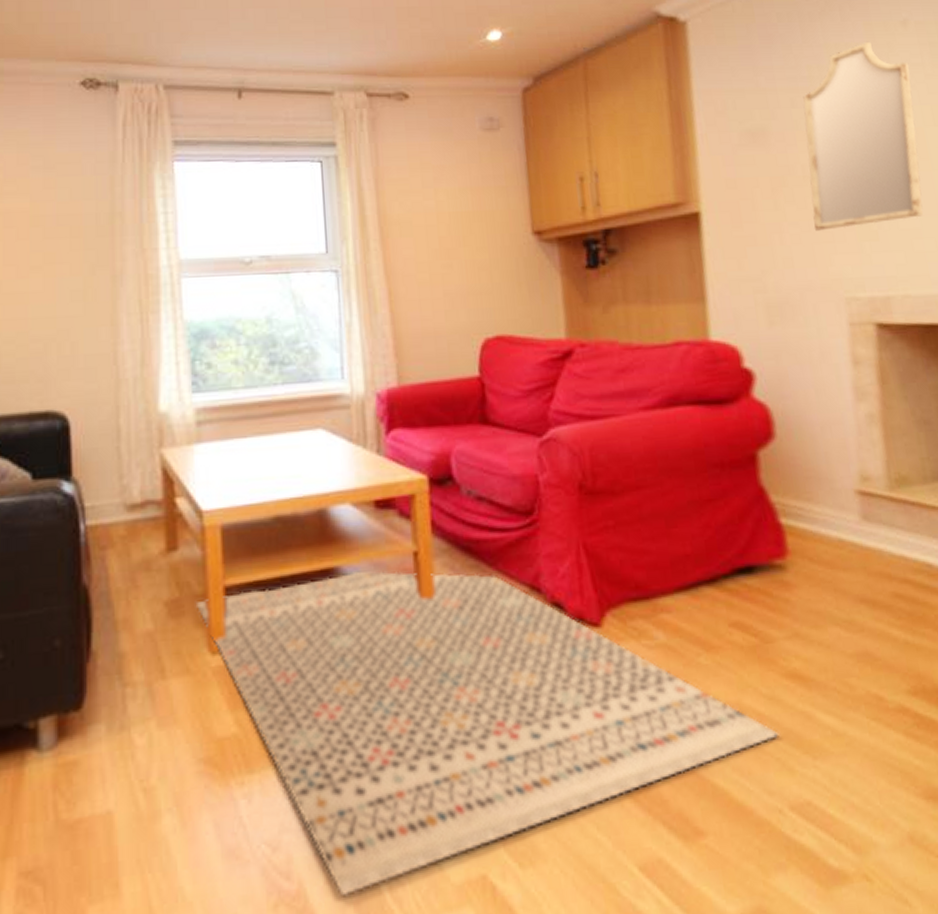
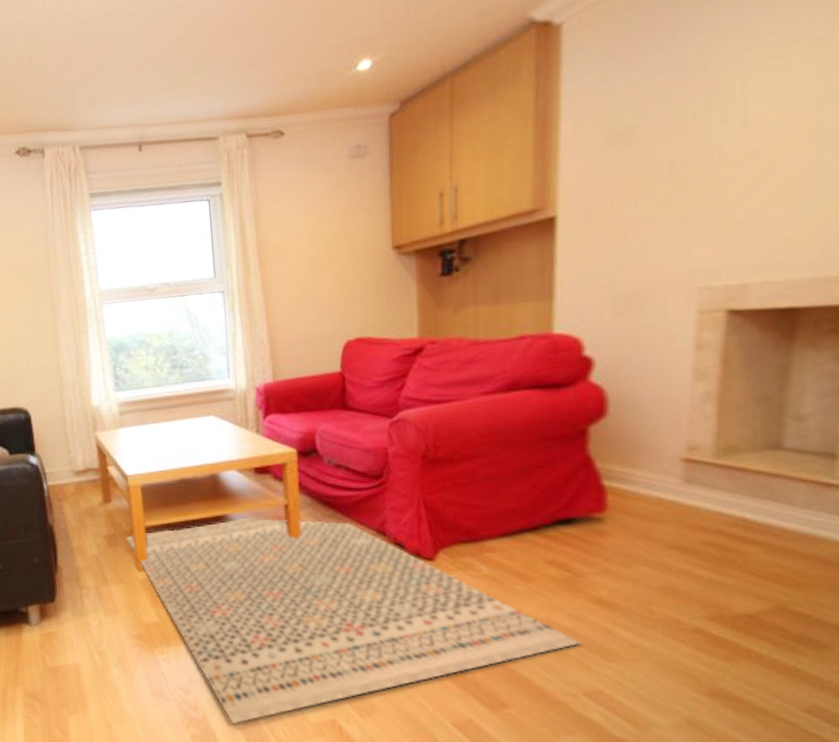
home mirror: present [803,42,923,231] -> none [675,19,814,225]

